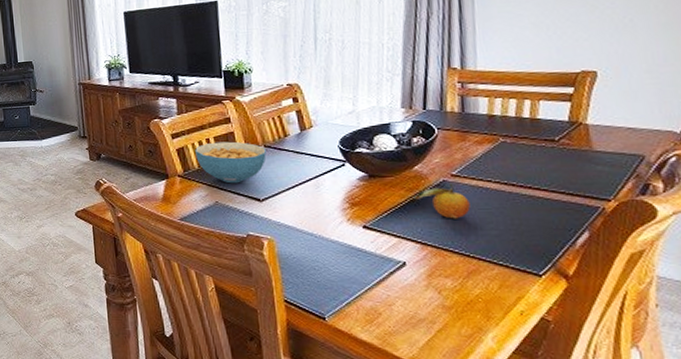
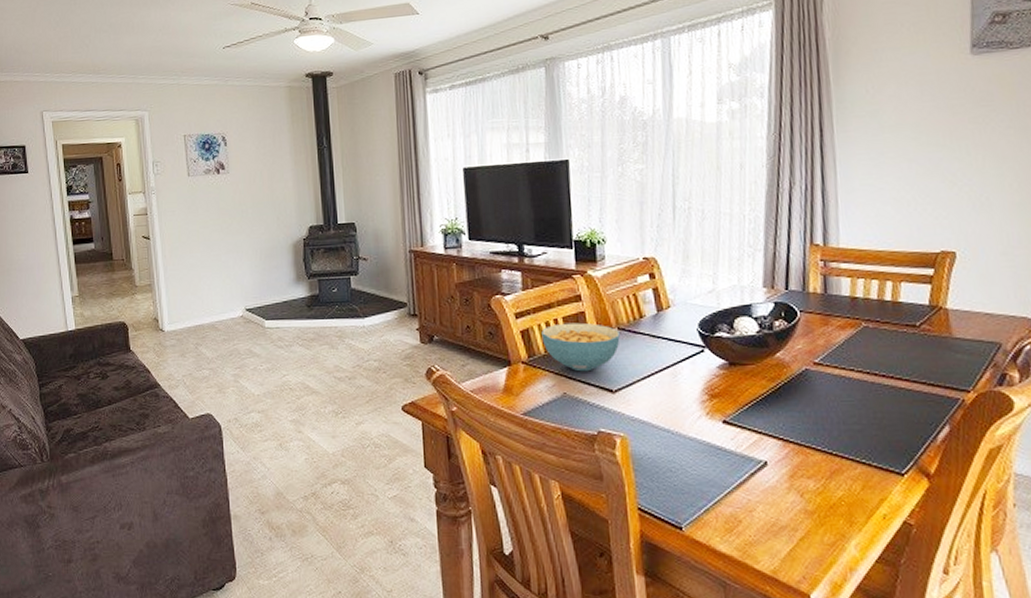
fruit: present [412,183,471,219] -> none [774,372,833,413]

